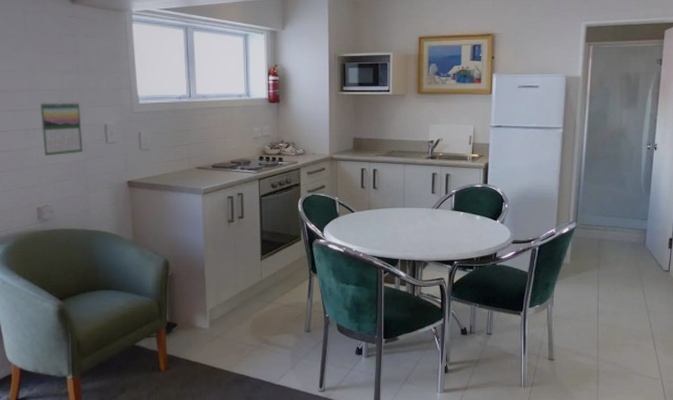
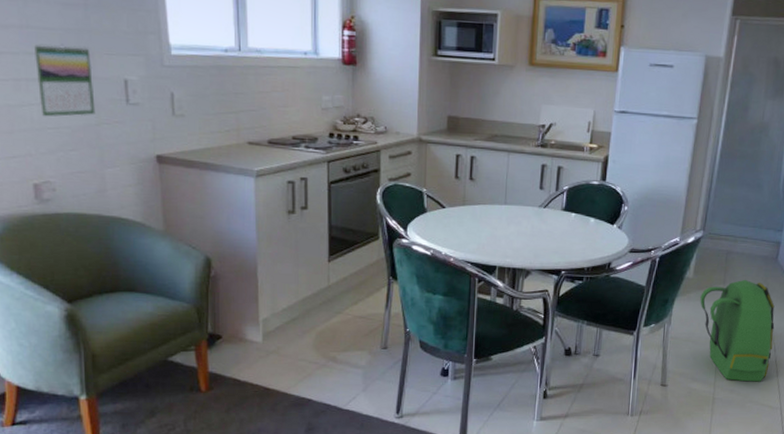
backpack: none [578,263,648,355] -> present [700,279,775,382]

